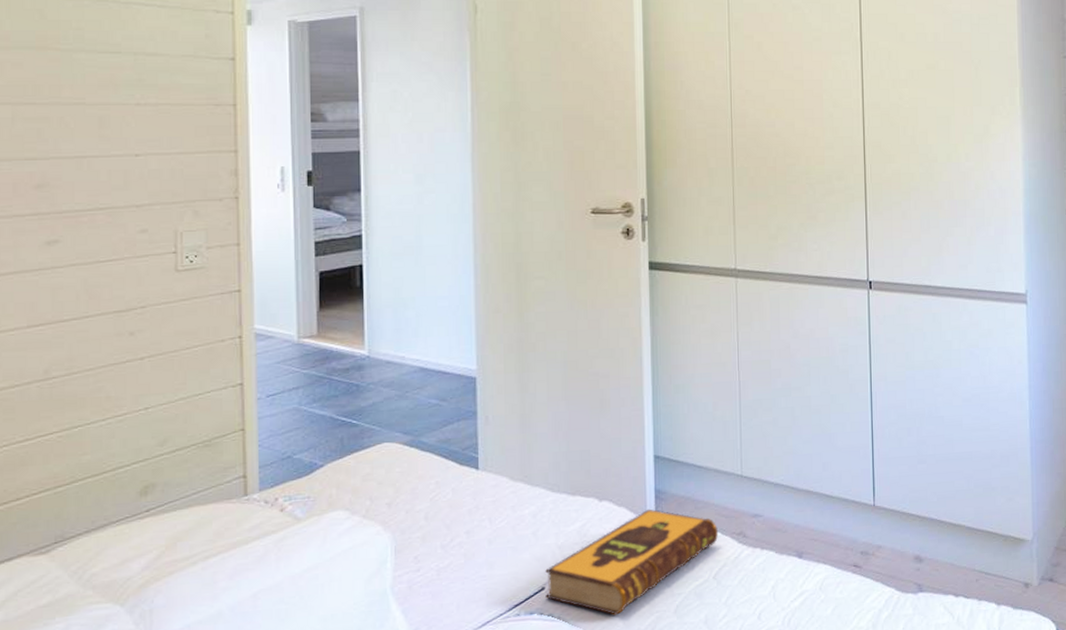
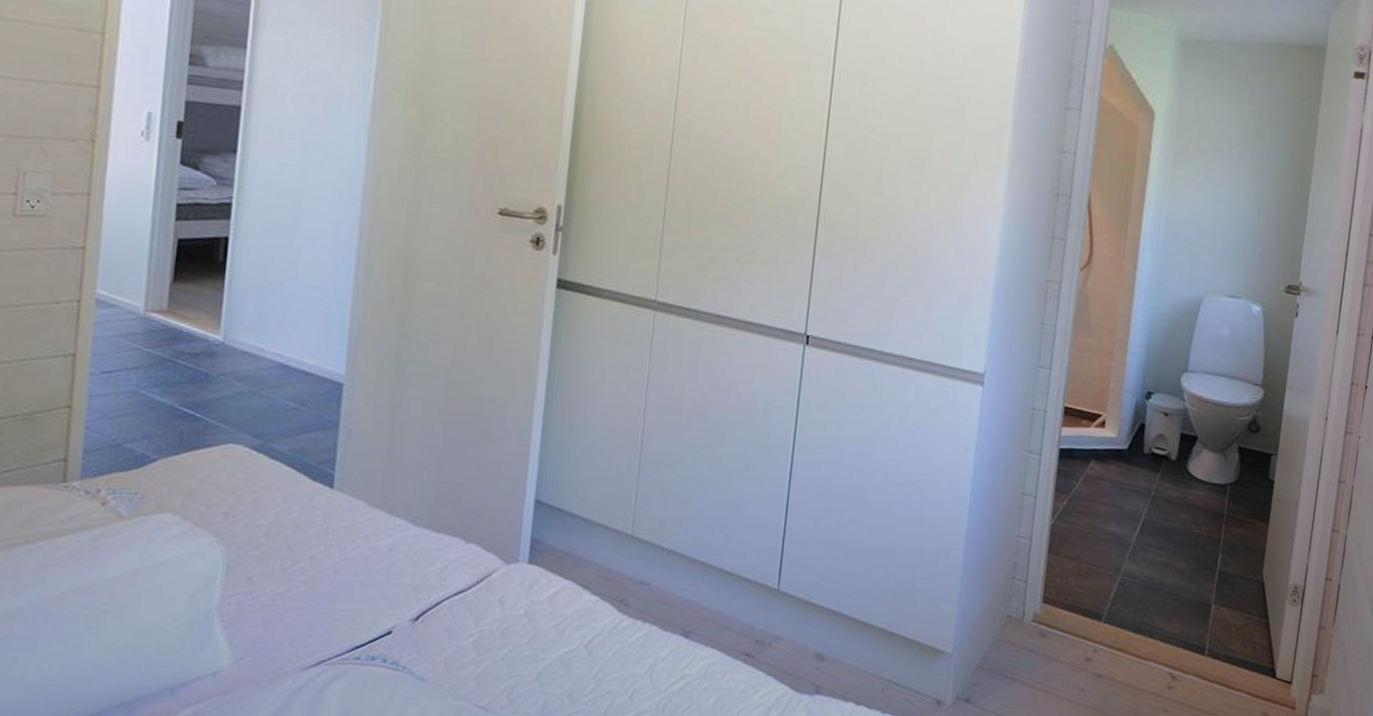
hardback book: present [545,508,719,615] -> none [392,559,598,673]

